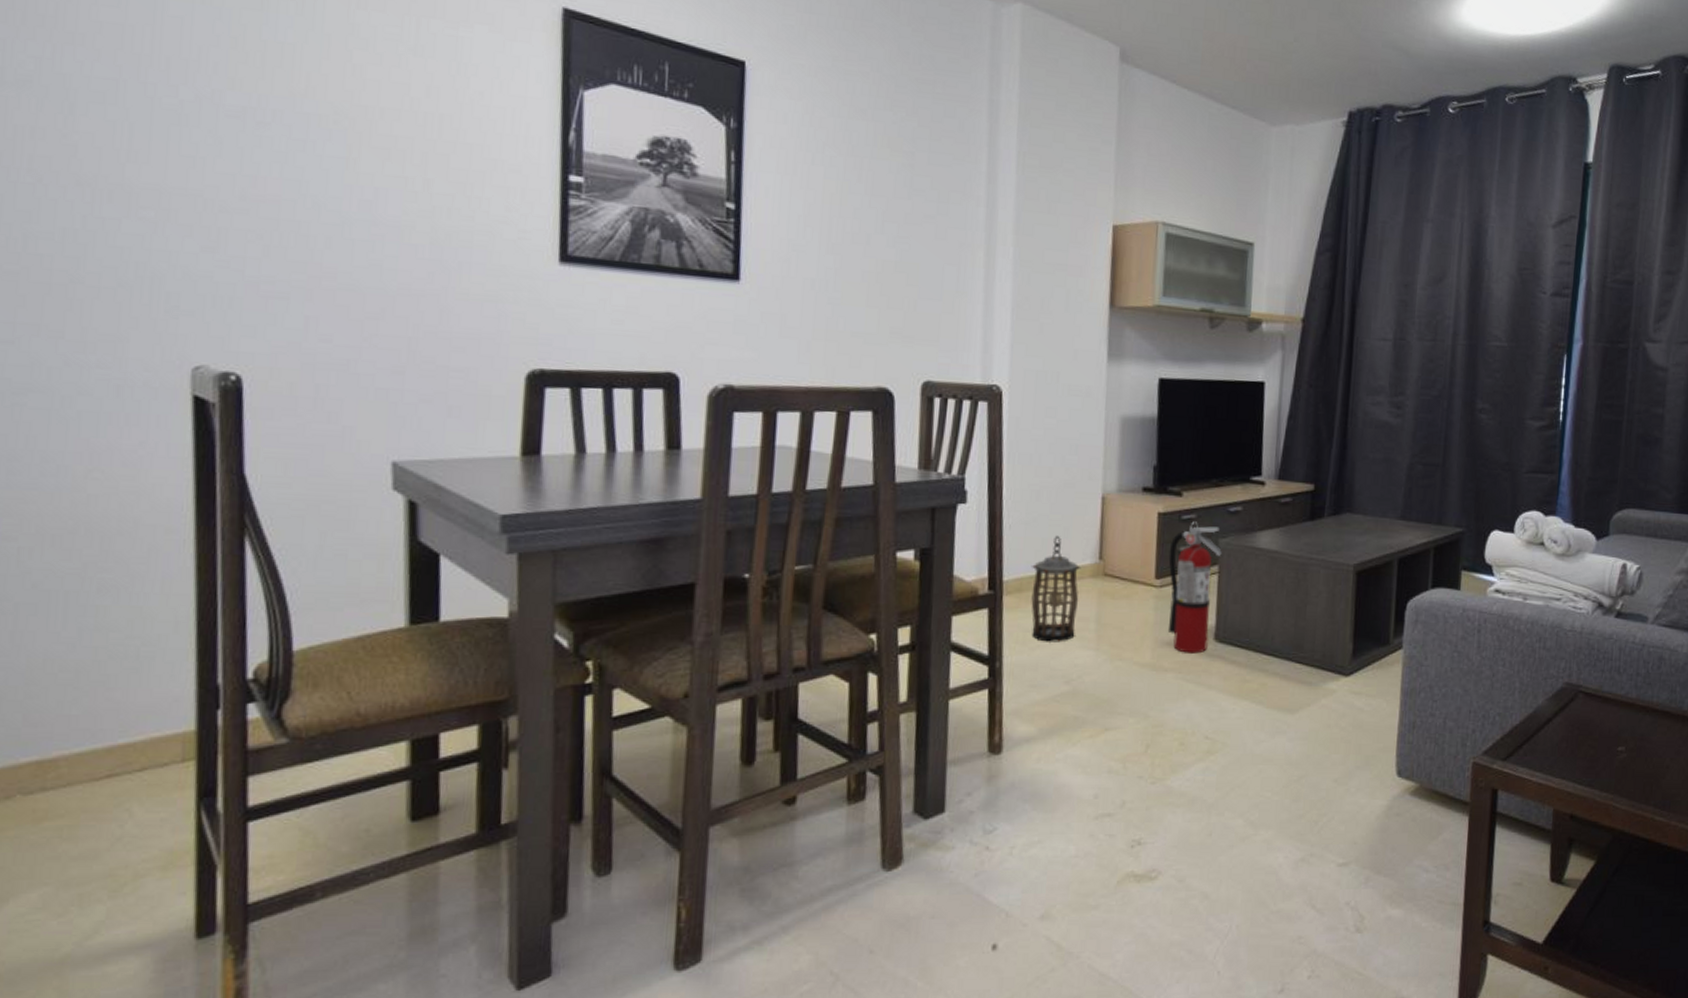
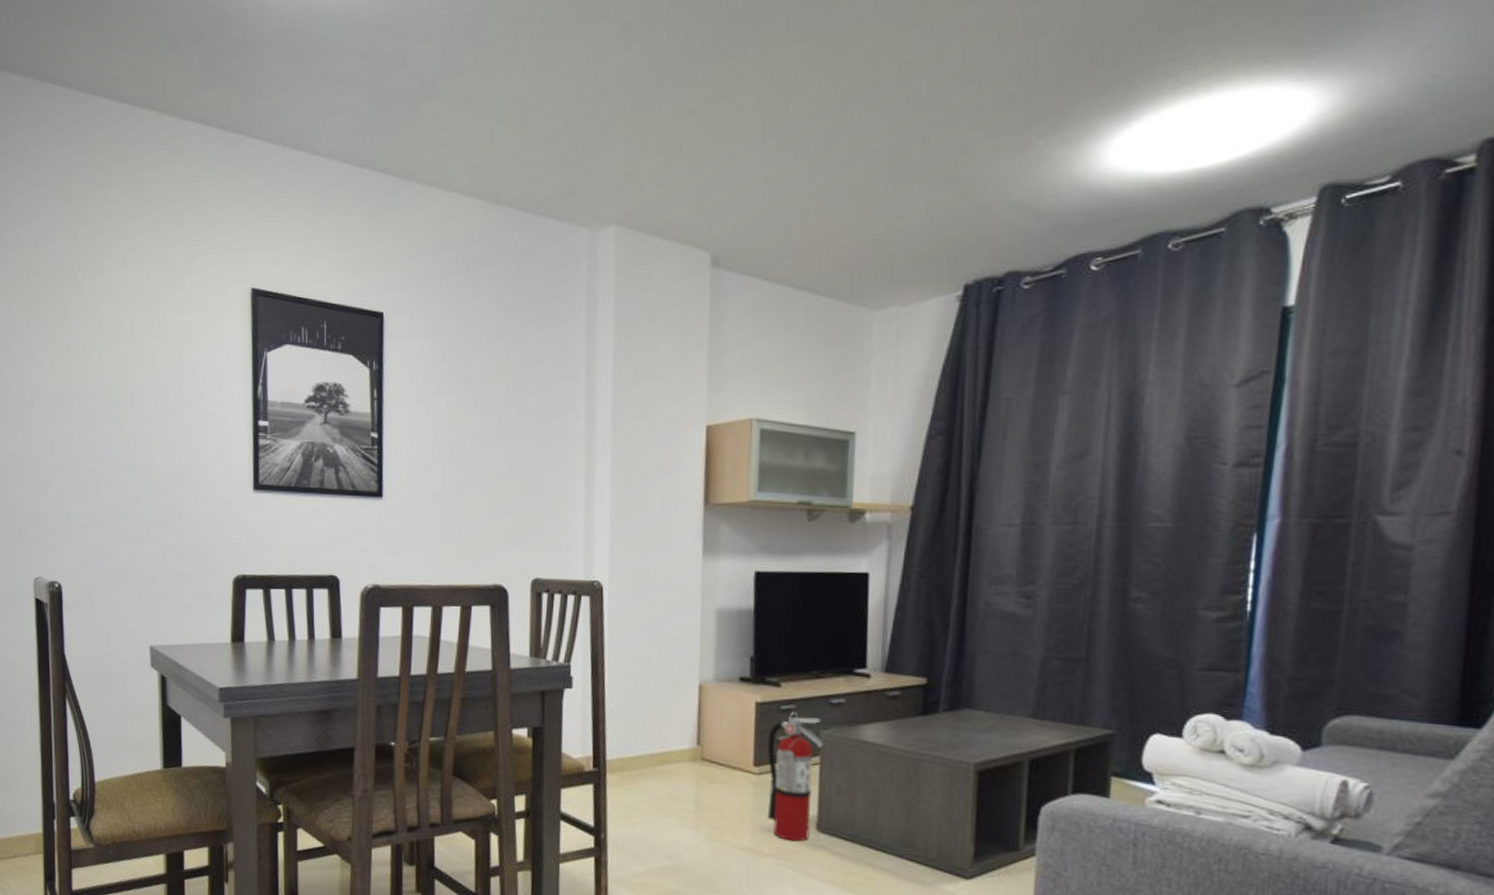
lantern: present [1031,535,1082,642] -> none [632,720,680,820]

